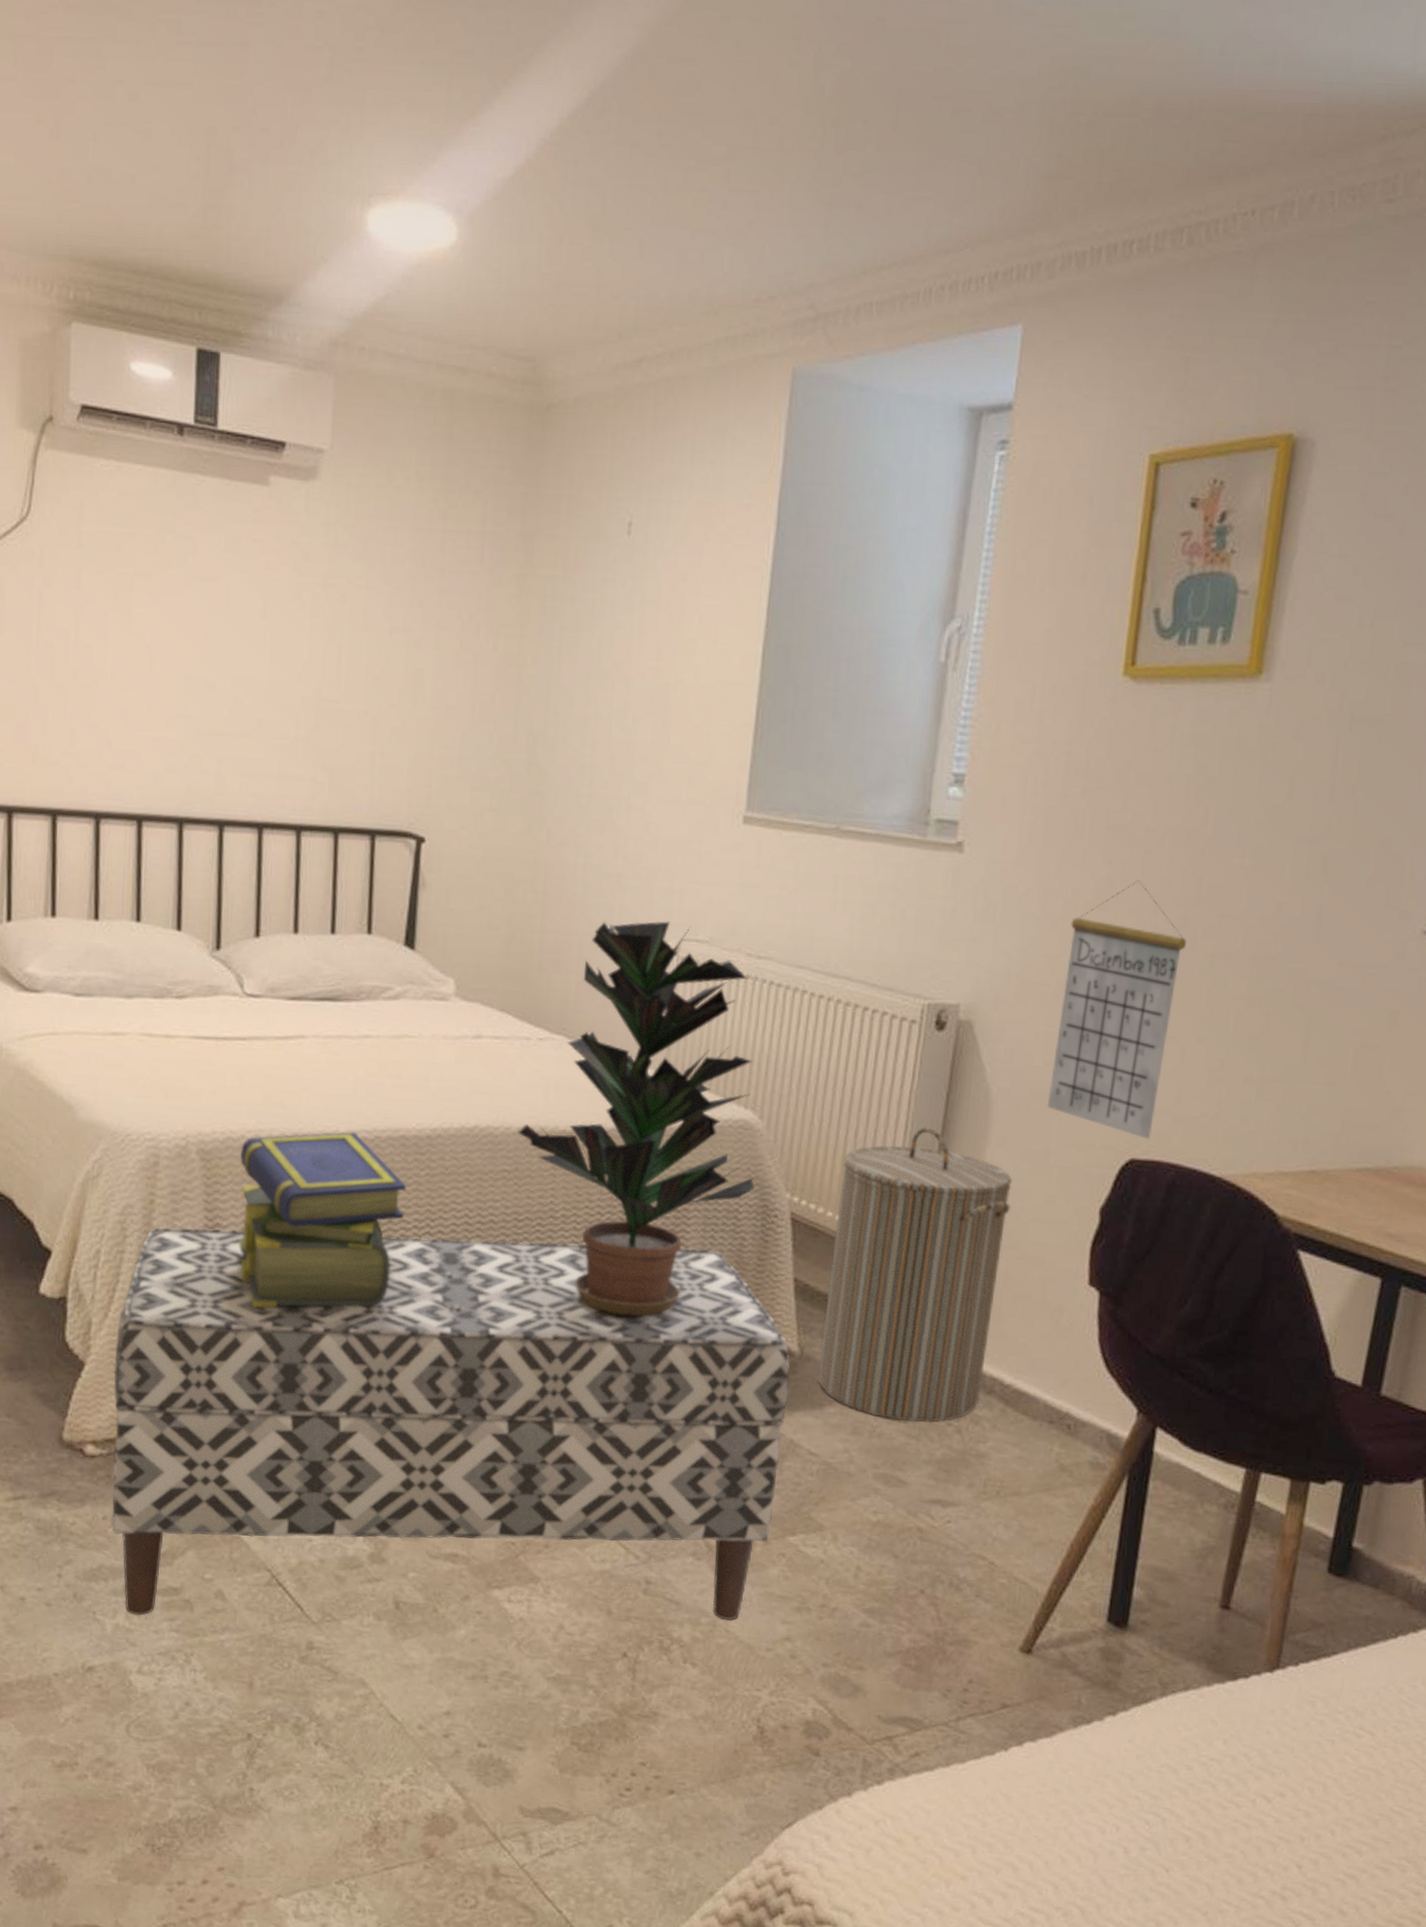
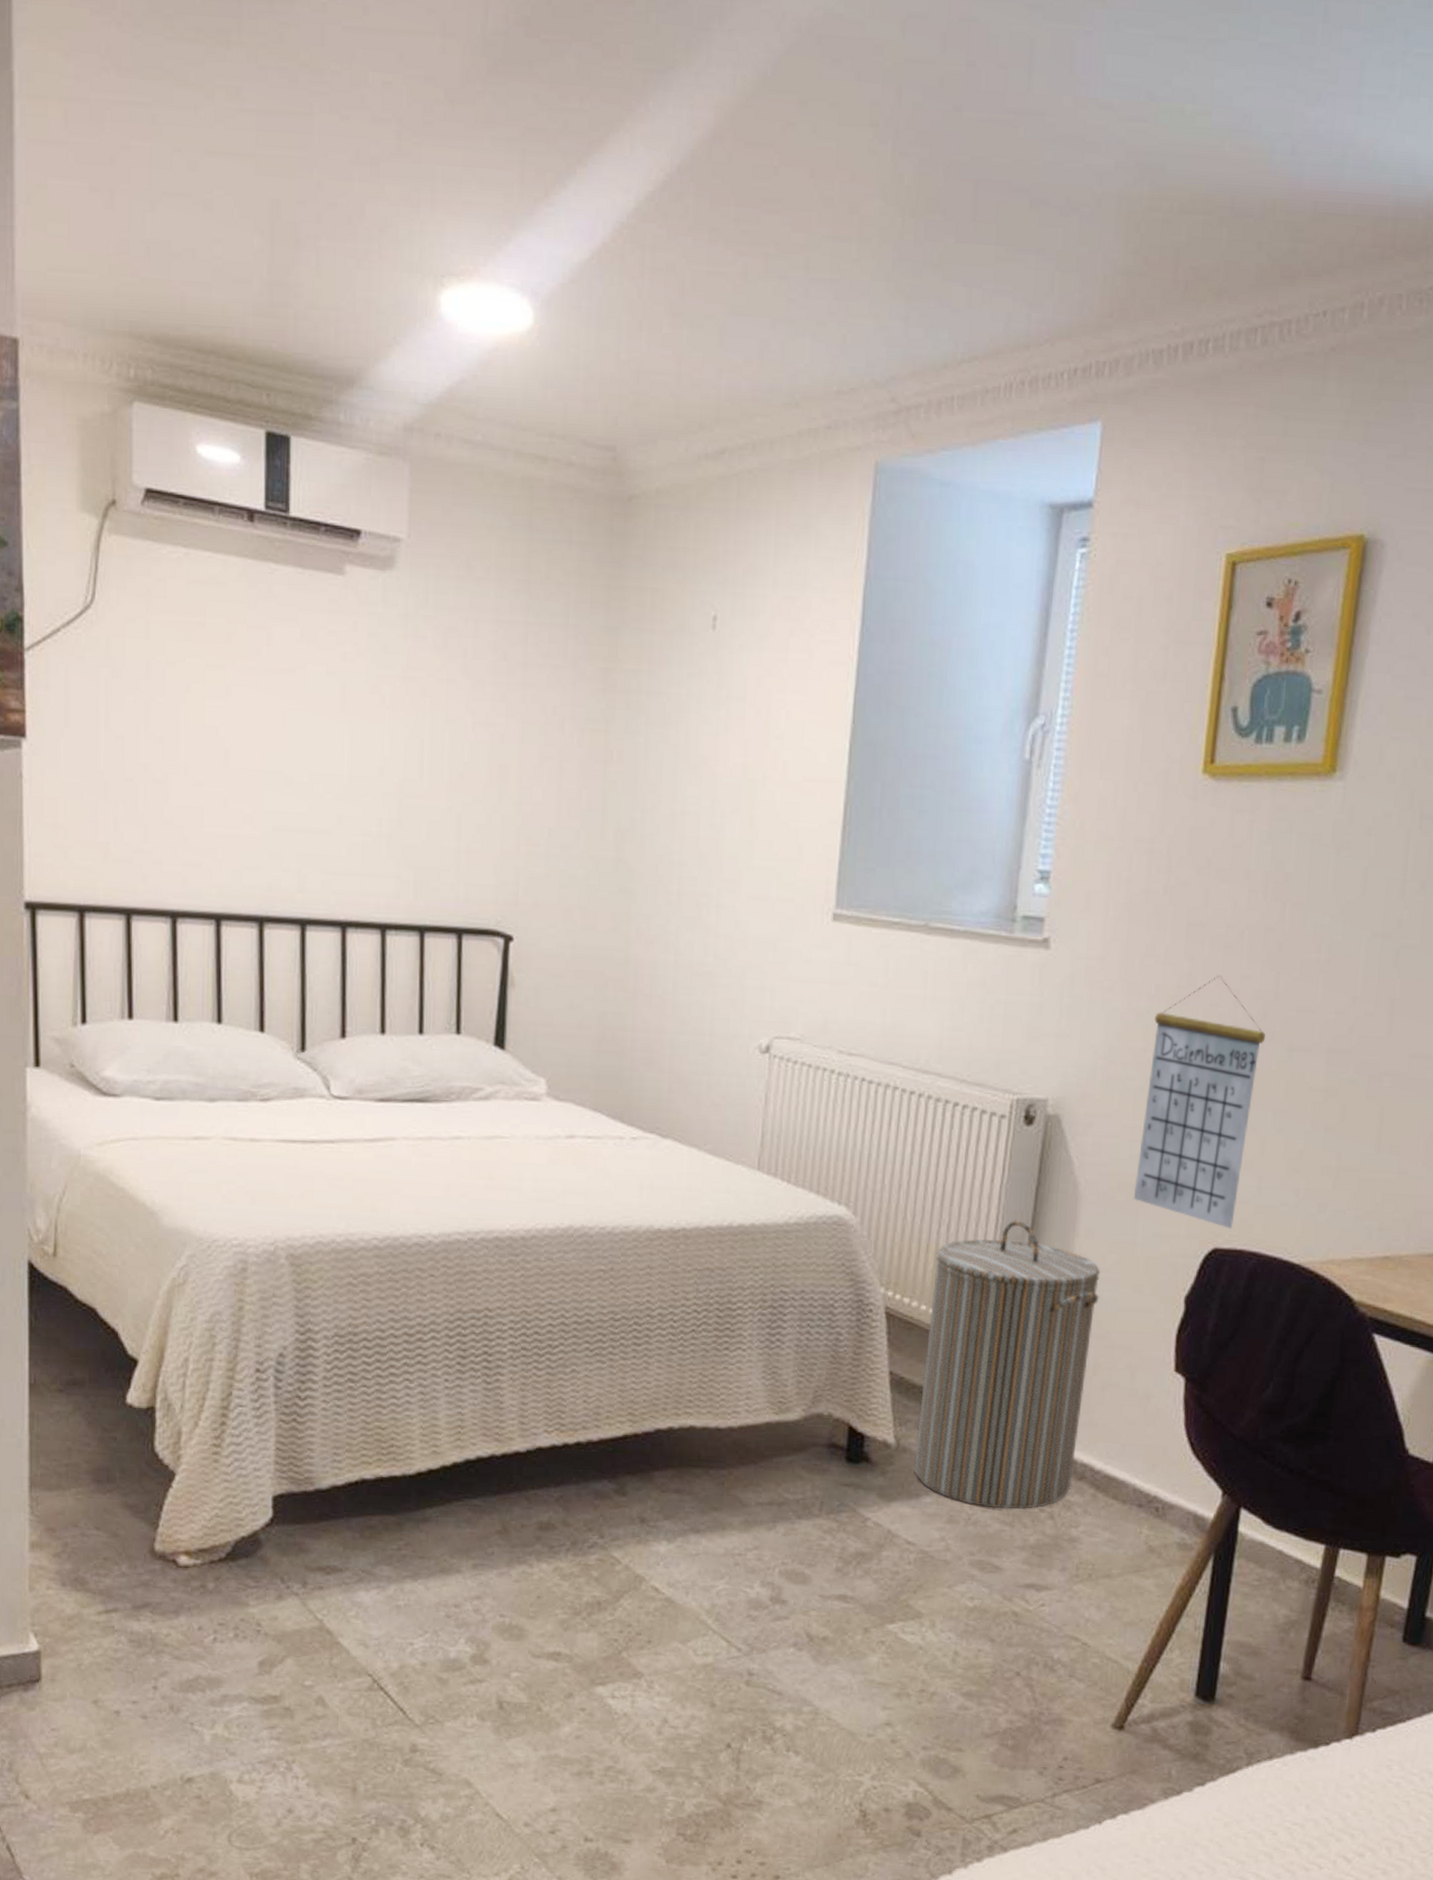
bench: present [112,1227,790,1621] -> none [205,1333,887,1725]
stack of books: present [239,1132,407,1308] -> none [330,1234,502,1413]
potted plant: present [517,921,755,1316] -> none [612,1019,849,1412]

